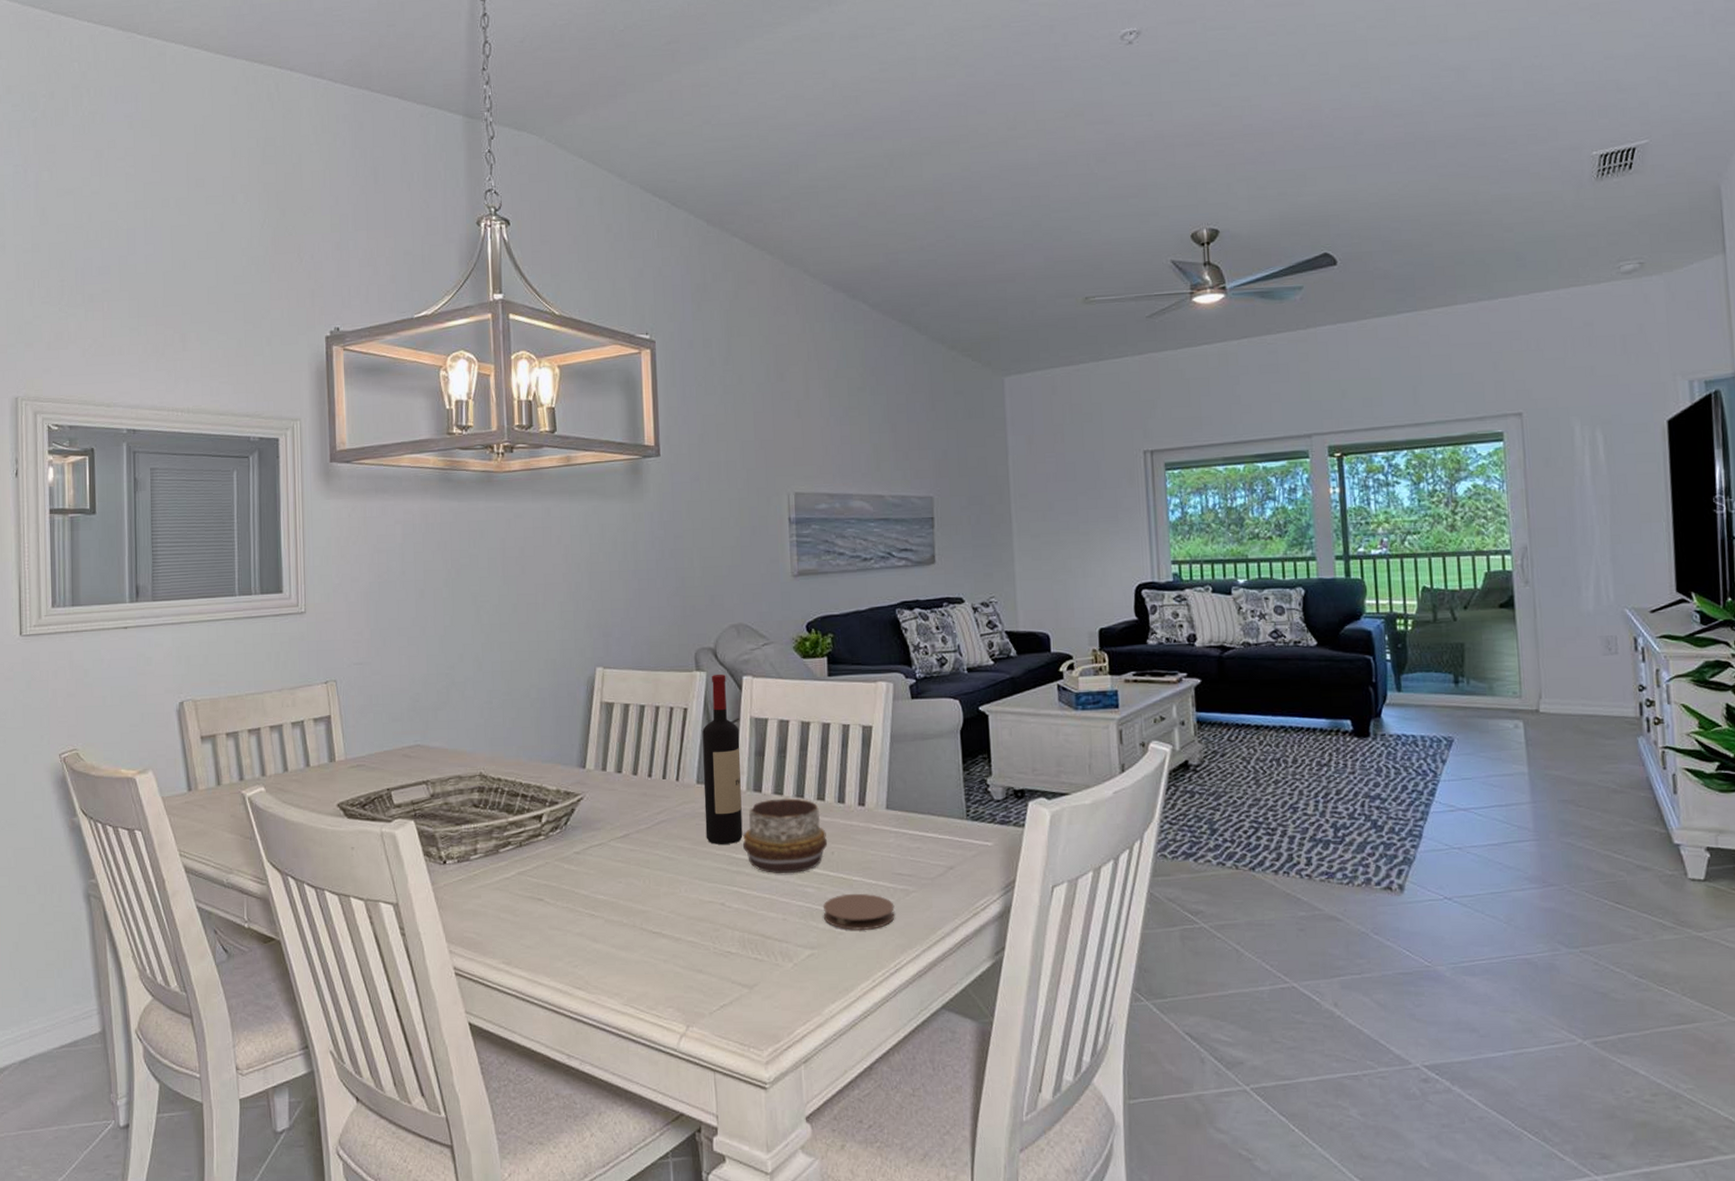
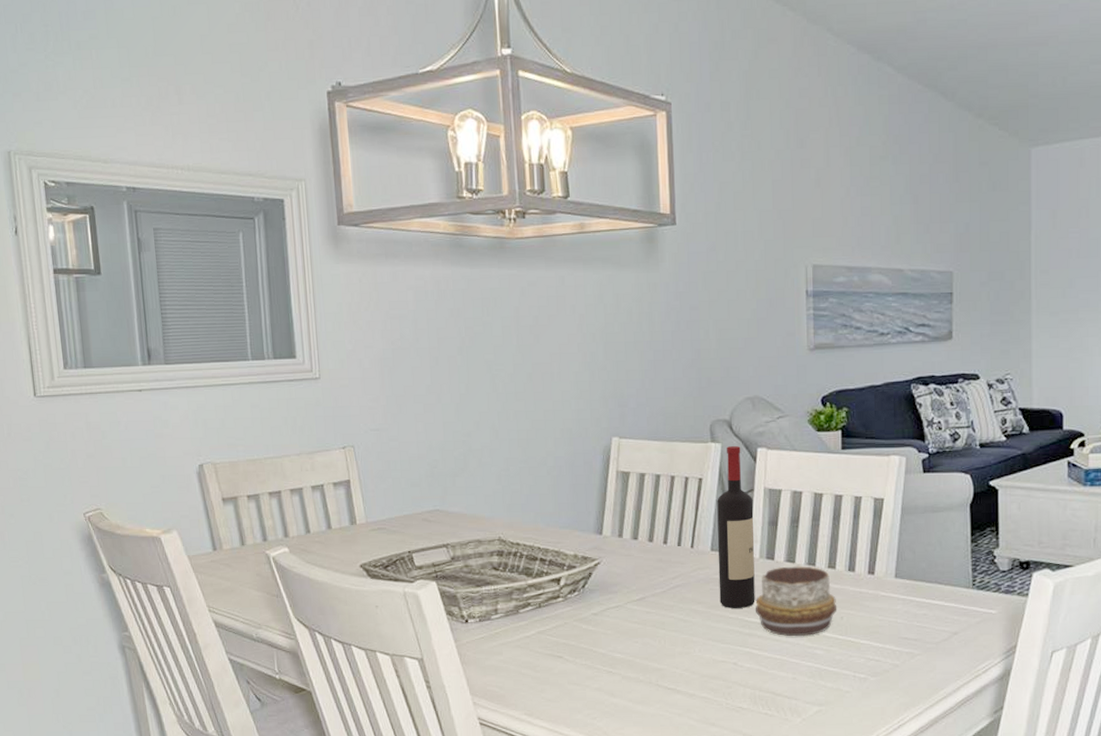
coaster: present [822,893,895,931] -> none [831,655,900,690]

